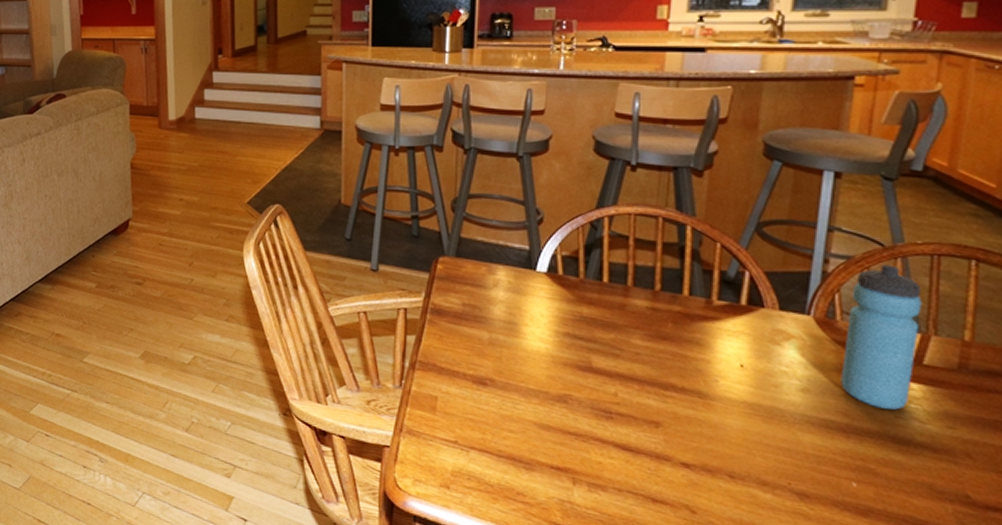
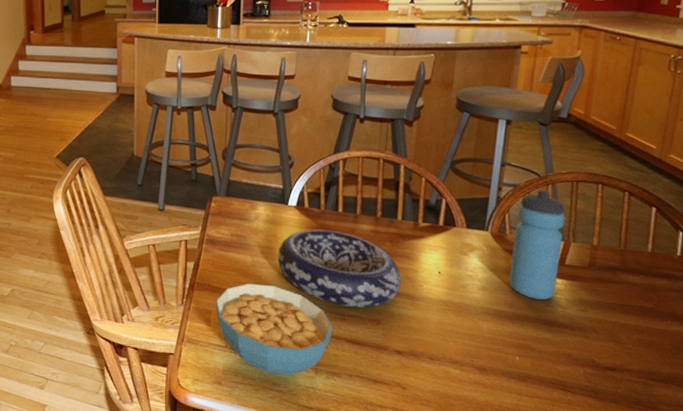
cereal bowl: none [442,365,596,484] -> present [215,283,333,376]
decorative bowl: none [522,302,690,406] -> present [277,229,402,308]

